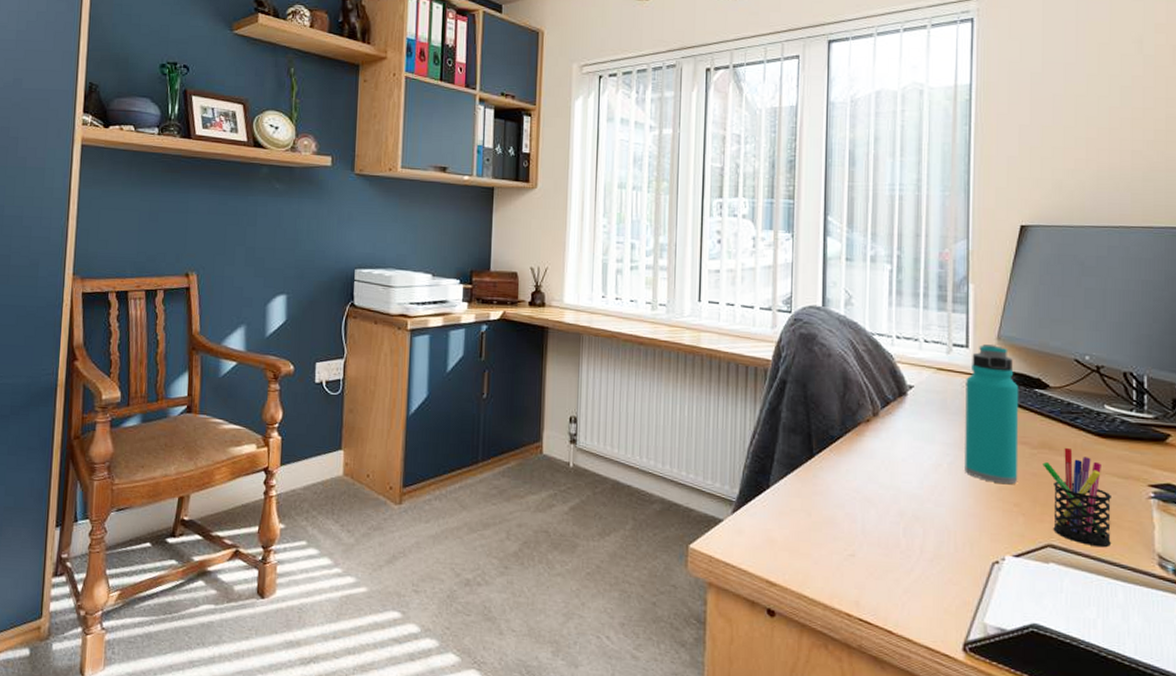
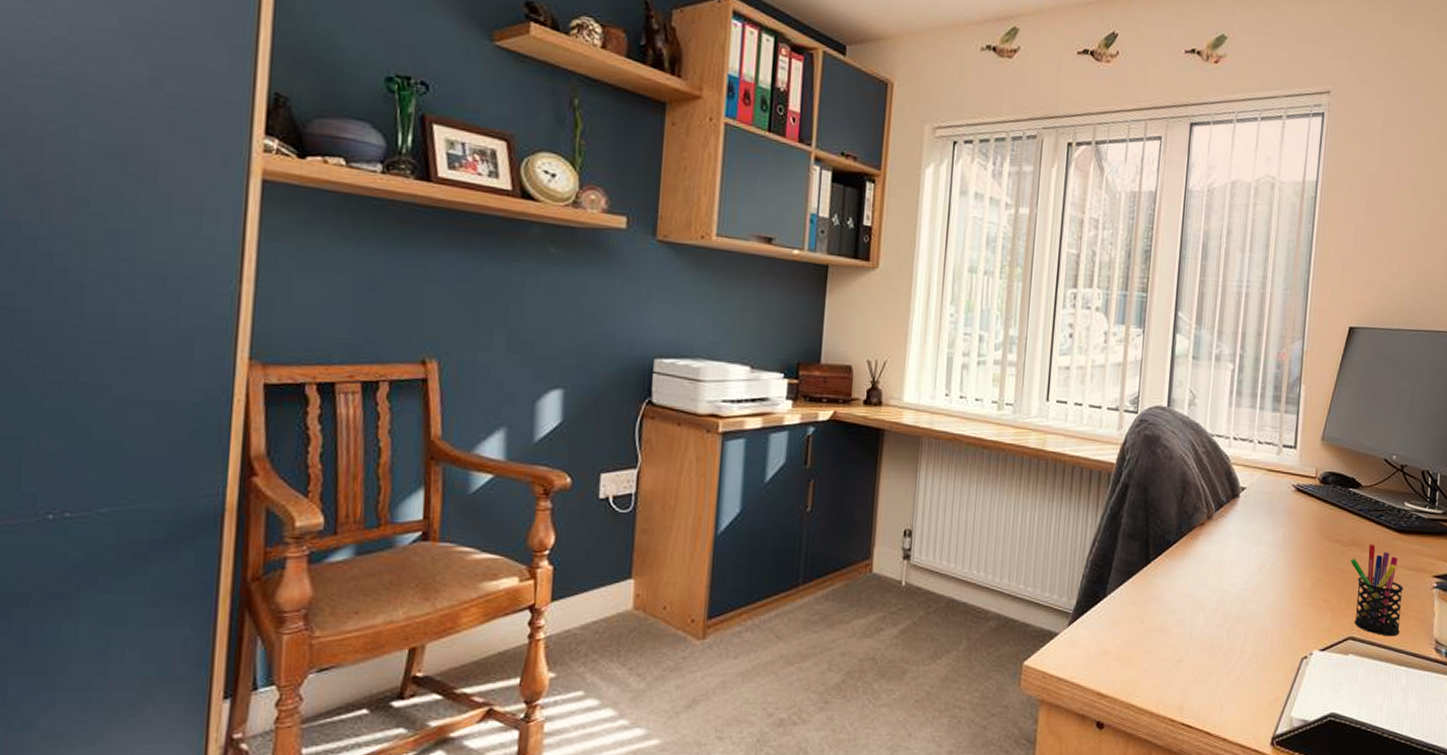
water bottle: present [964,344,1019,485] -> none [1284,445,1337,582]

